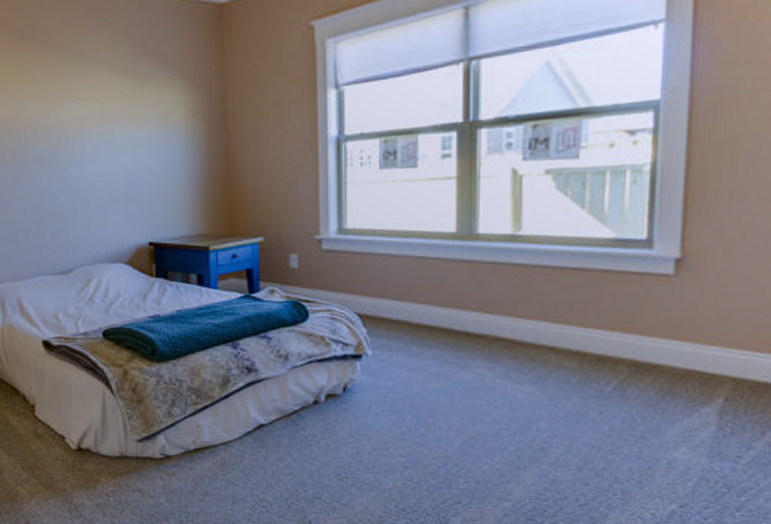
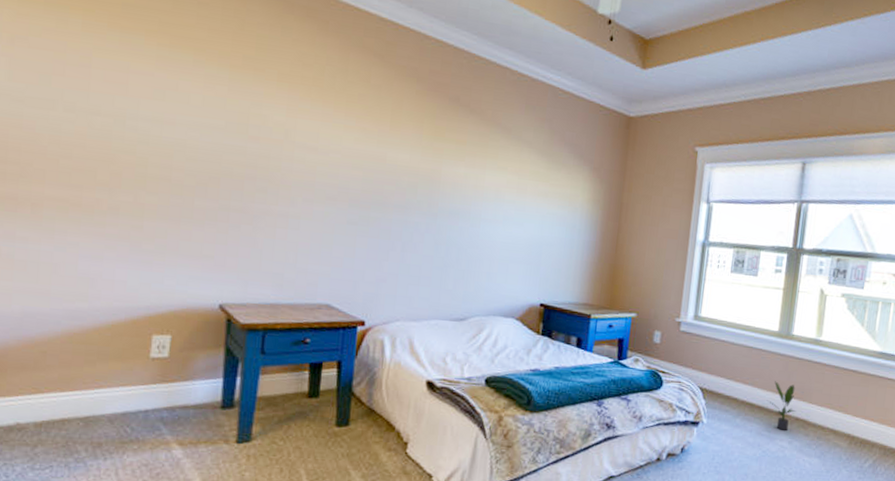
potted plant: none [454,295,494,354] -> present [769,381,796,430]

